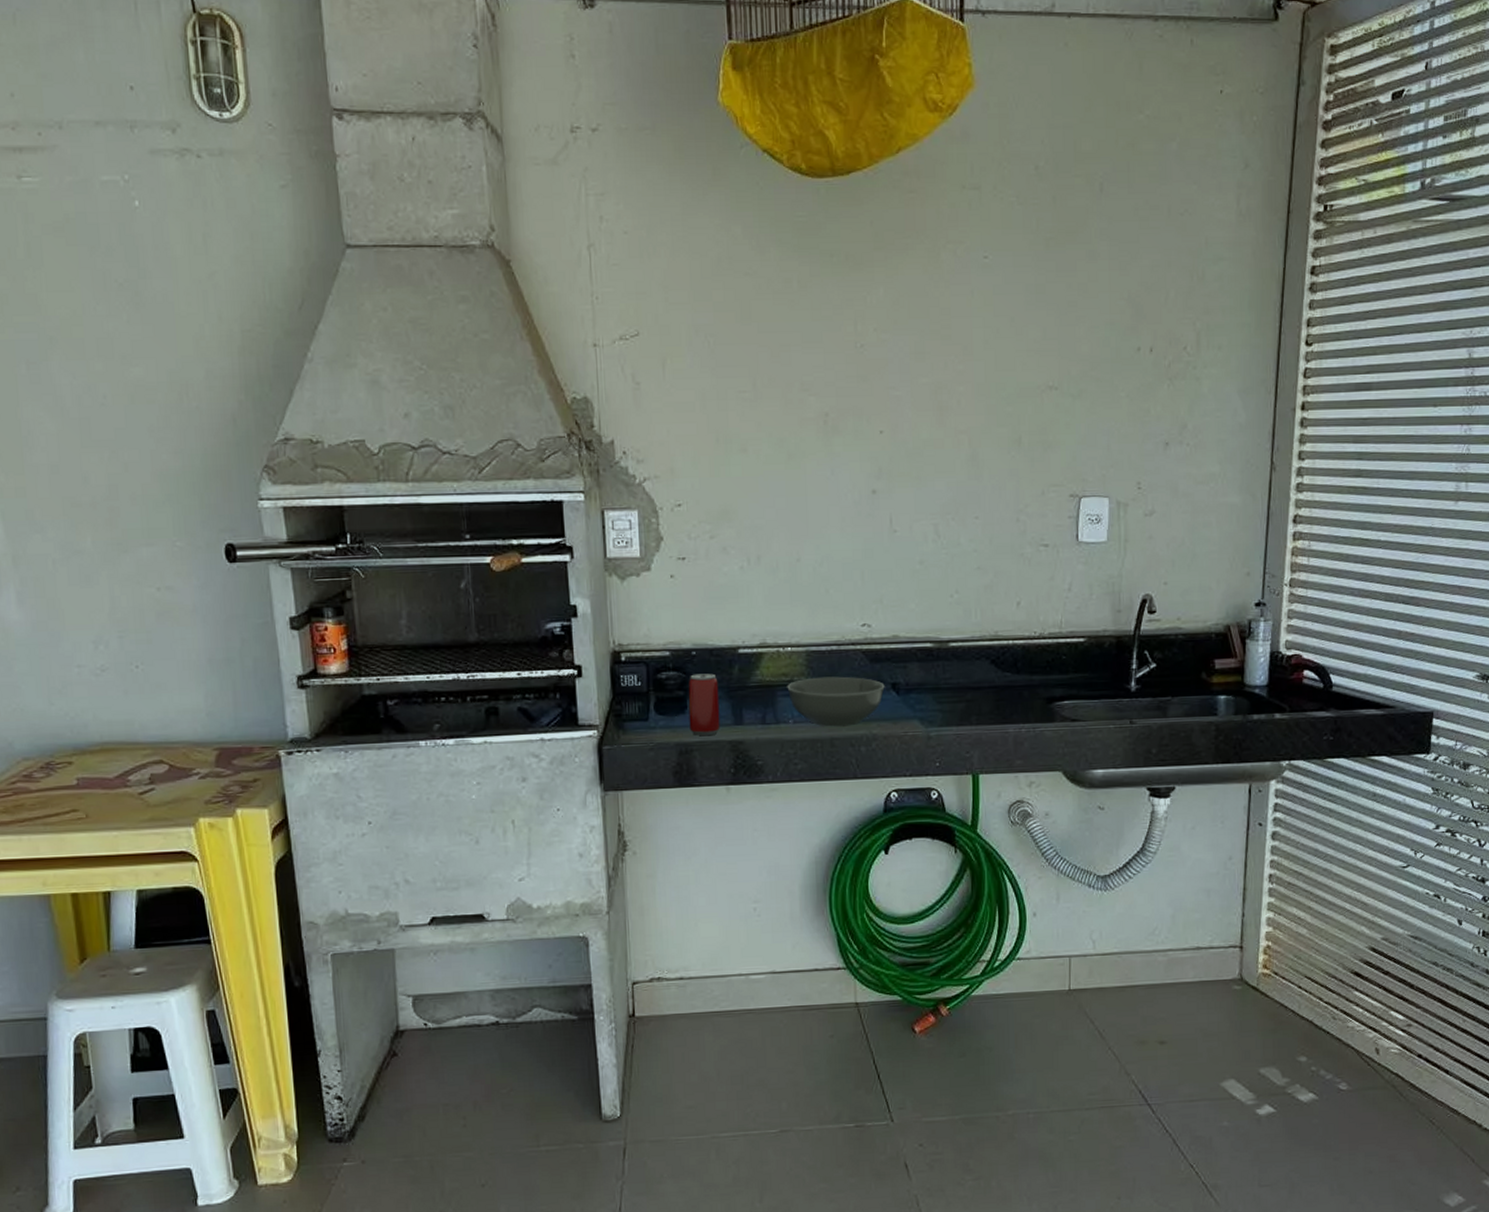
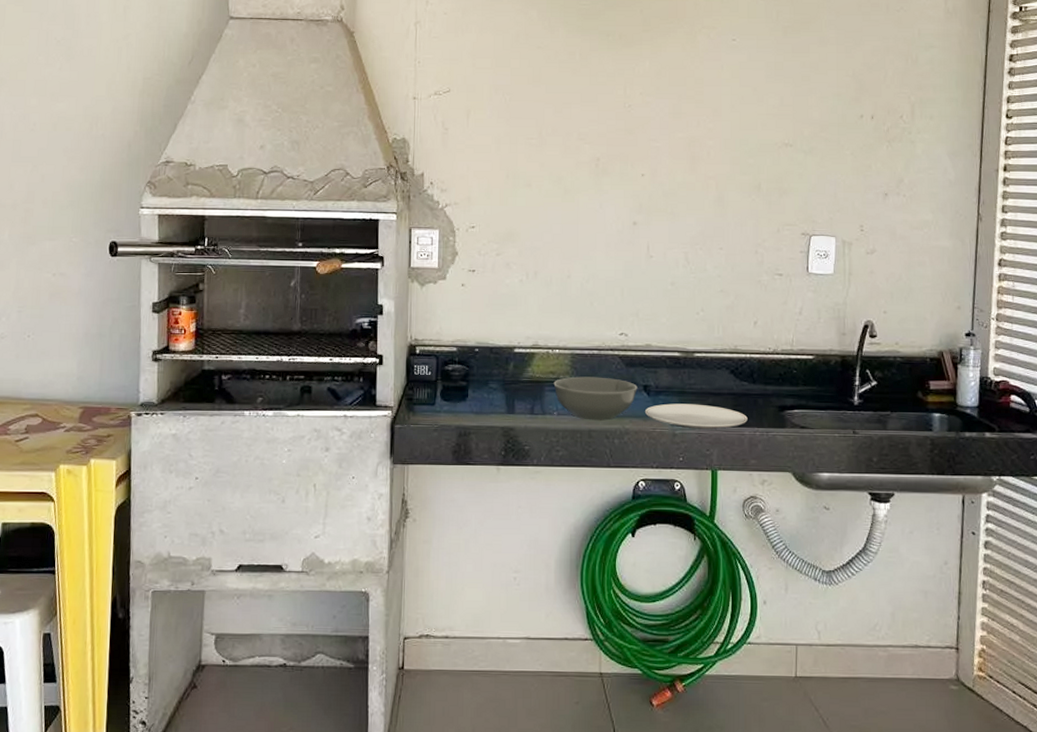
beer can: present [688,673,720,736] -> none [469,368,496,422]
plate: none [894,701,1012,730] -> present [644,403,748,430]

